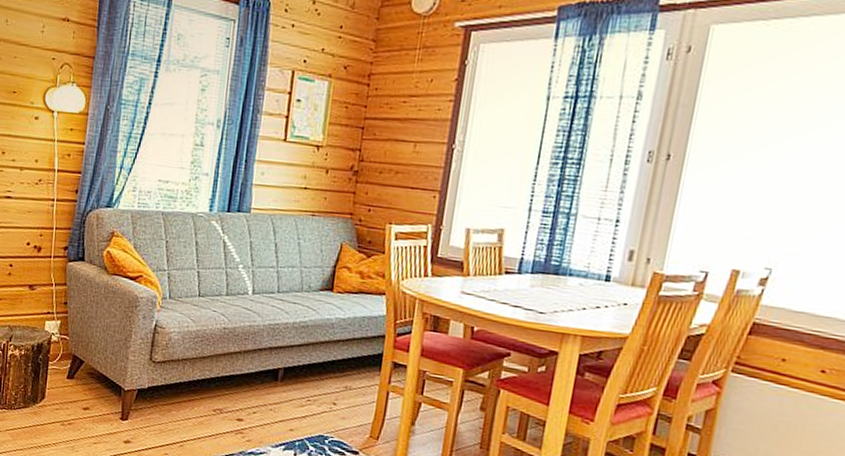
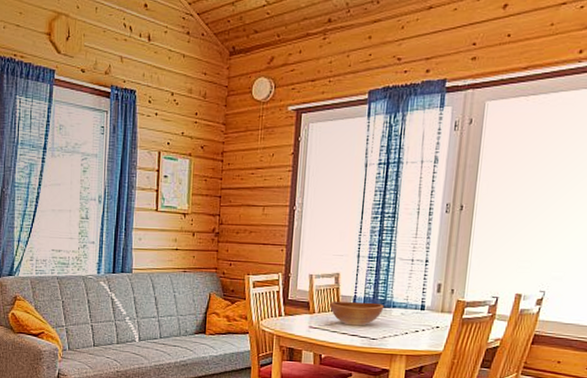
wooden bowl: none [488,263,559,296] -> present [329,301,385,326]

